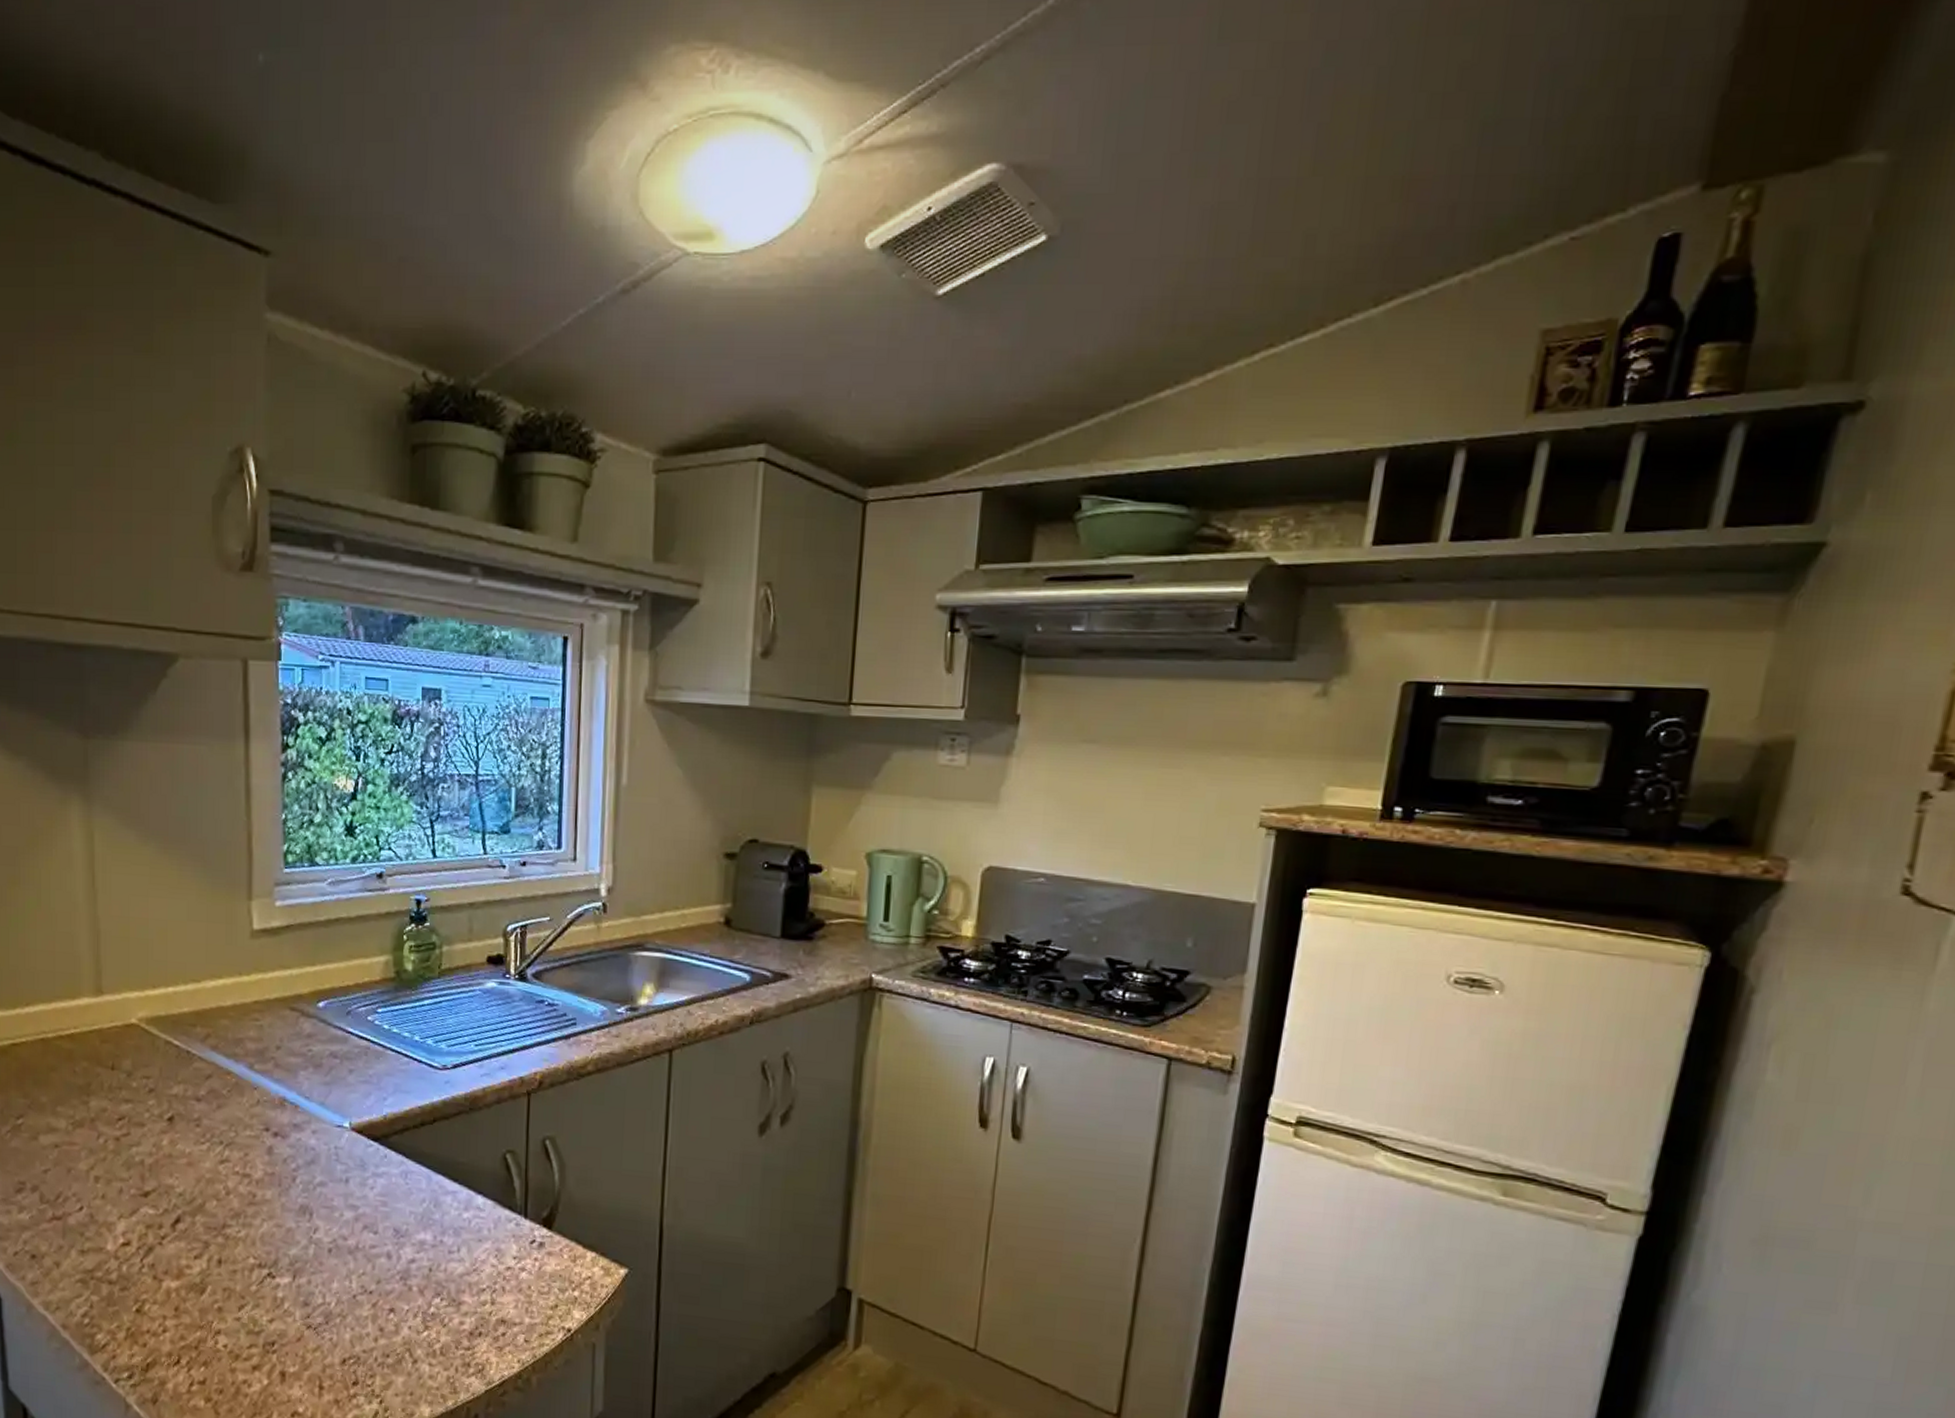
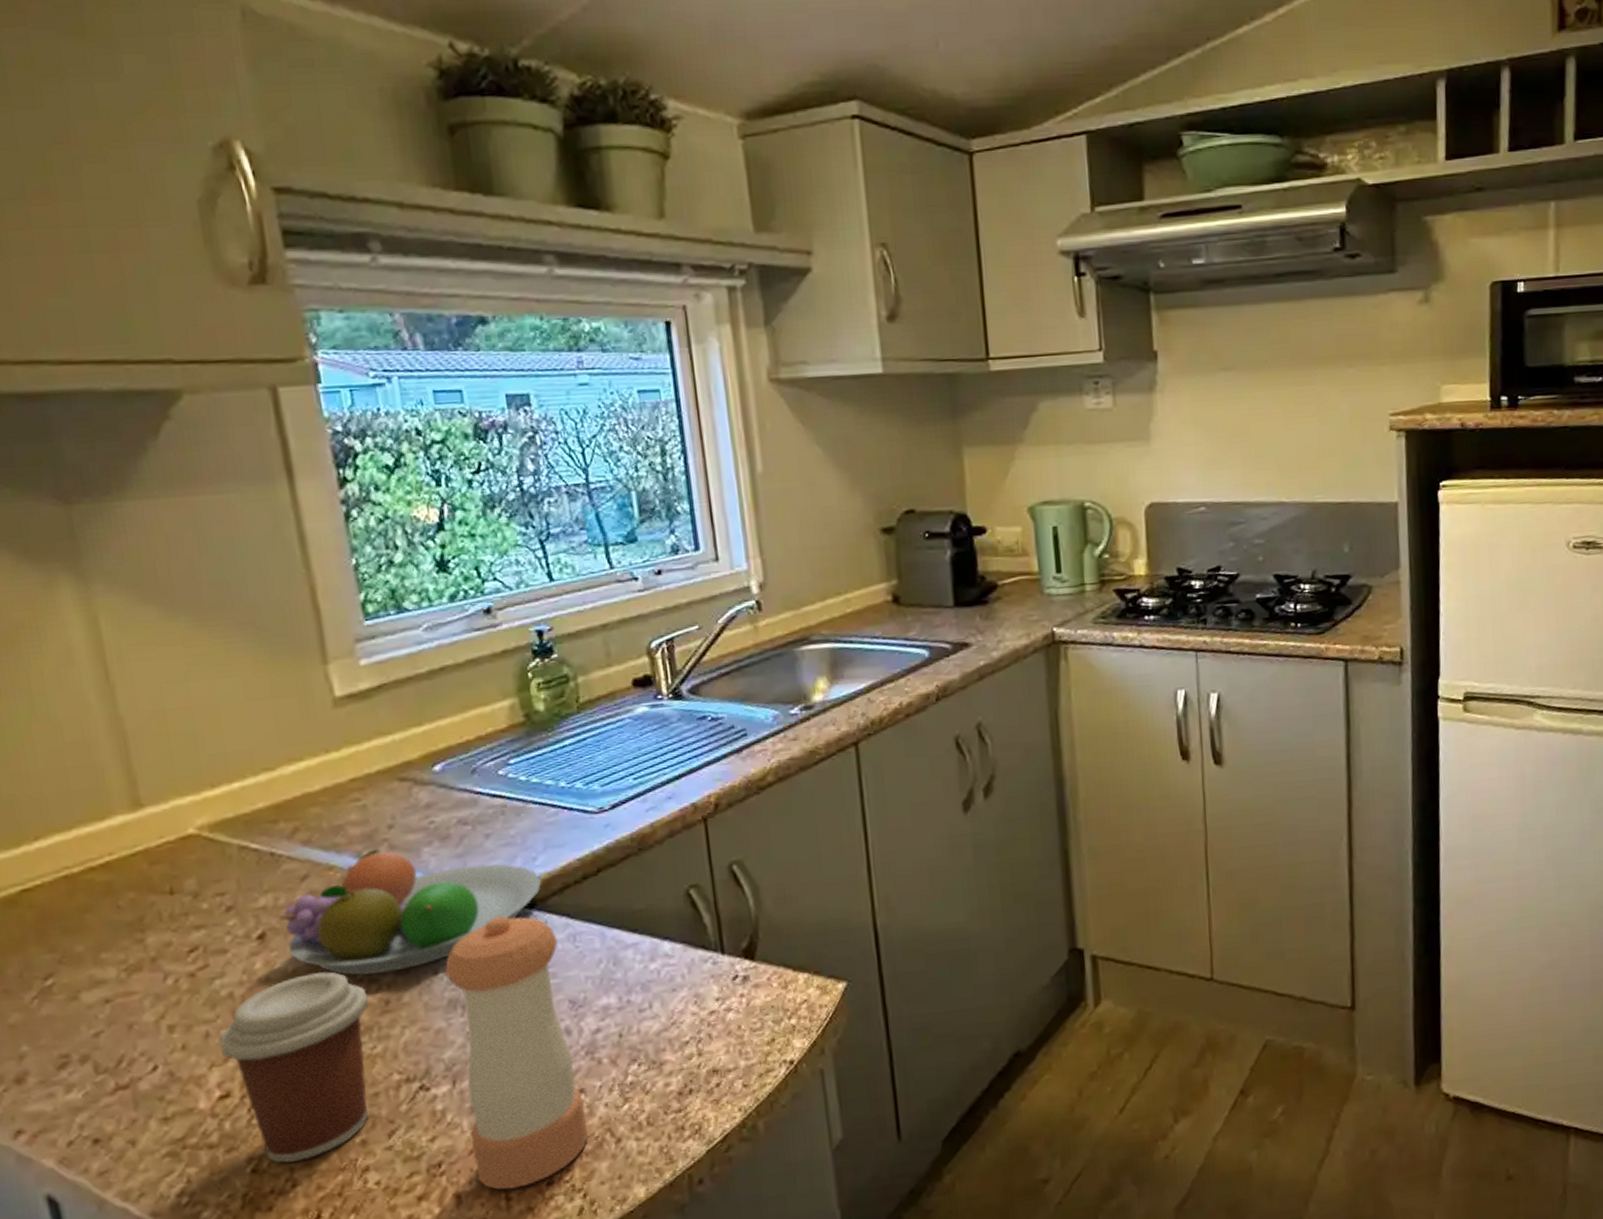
coffee cup: none [129,1158,242,1312] -> present [220,971,370,1163]
fruit bowl: none [186,1064,388,1172] -> present [280,849,542,975]
pepper shaker: none [299,1143,393,1381] -> present [444,916,588,1190]

